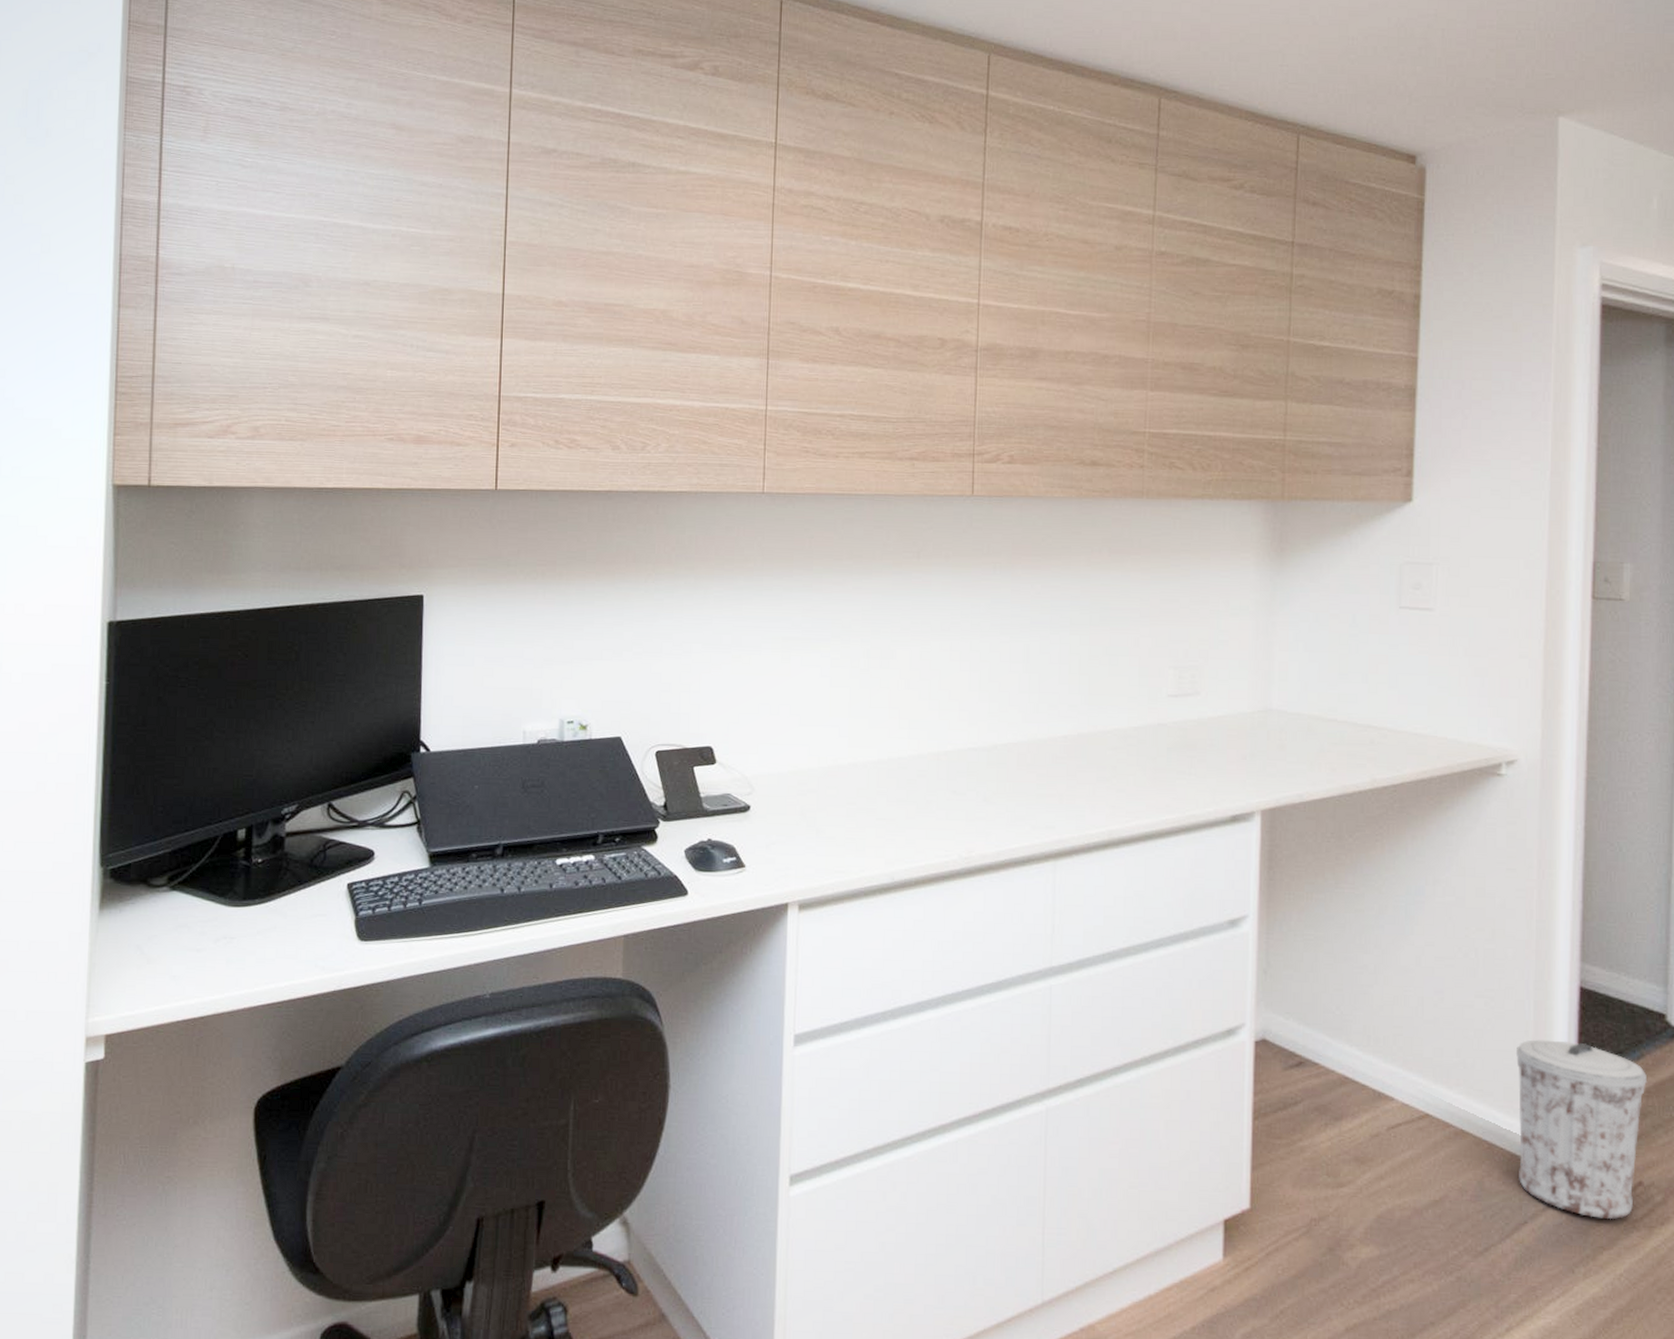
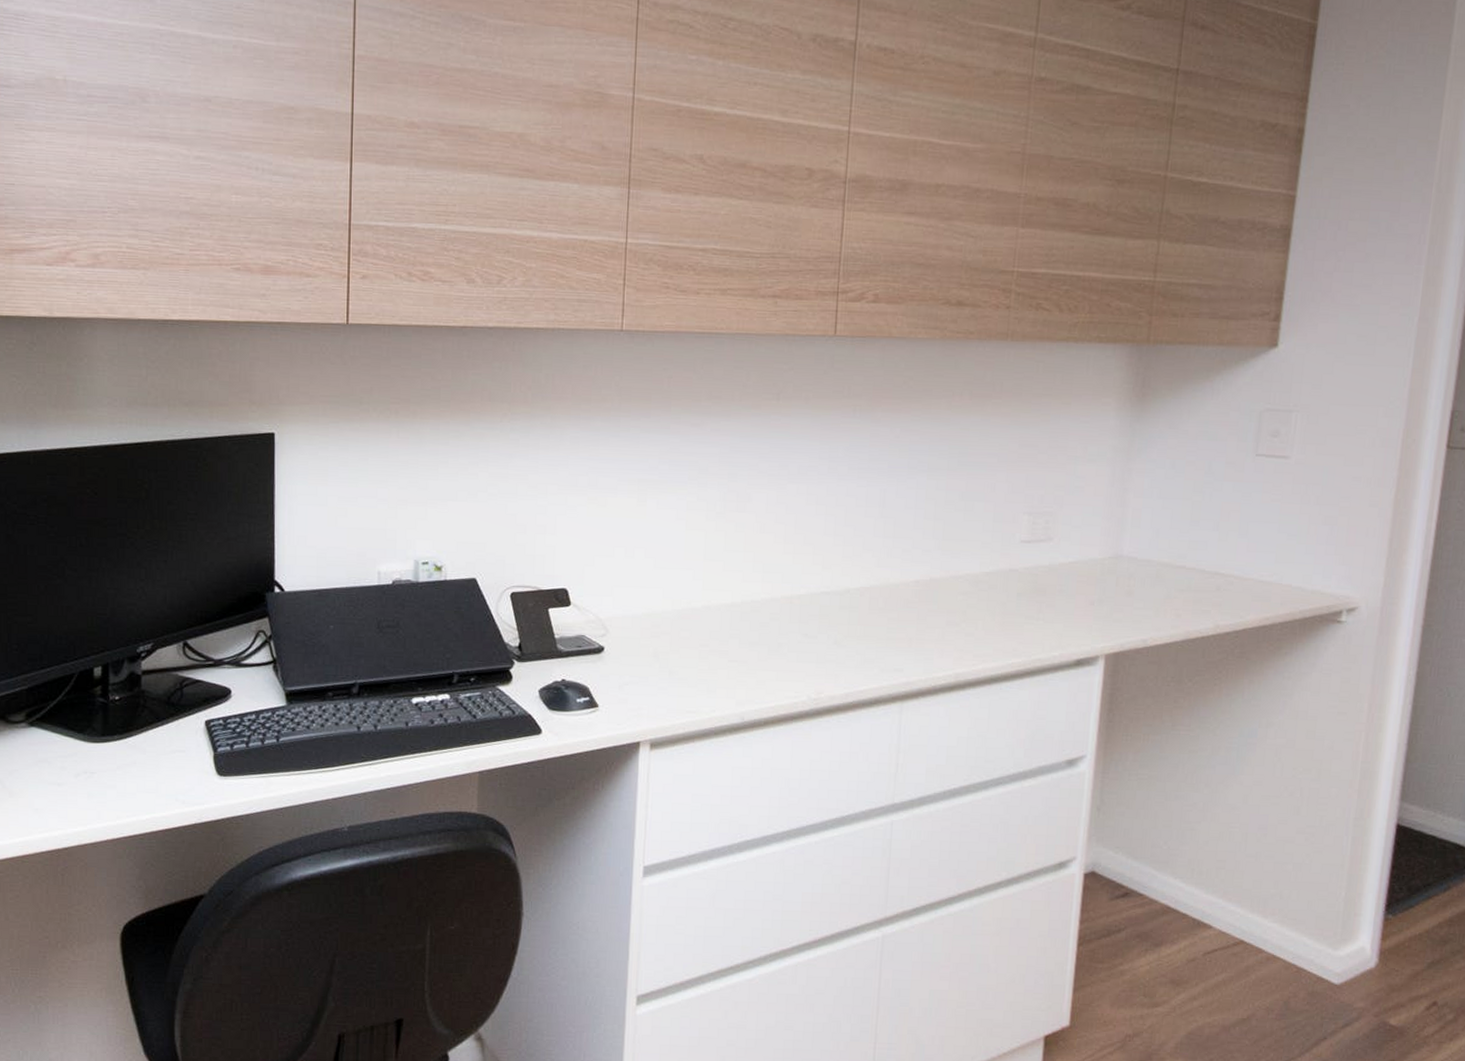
trash can: present [1516,1039,1648,1220] -> none [1322,873,1452,1036]

